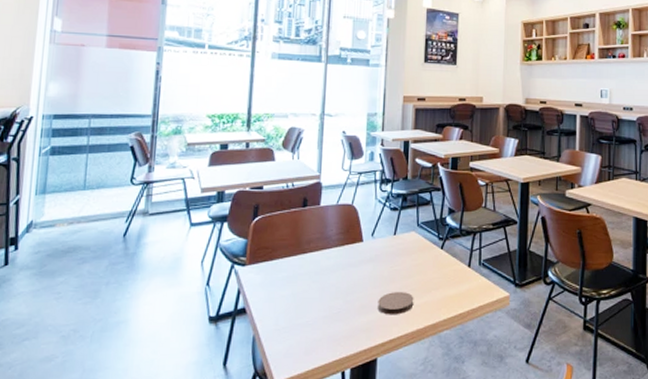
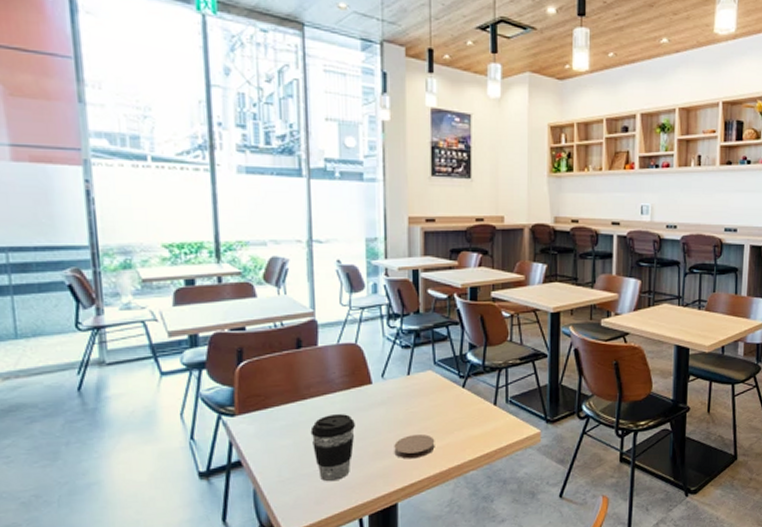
coffee cup: none [307,269,346,333] -> present [310,414,355,482]

